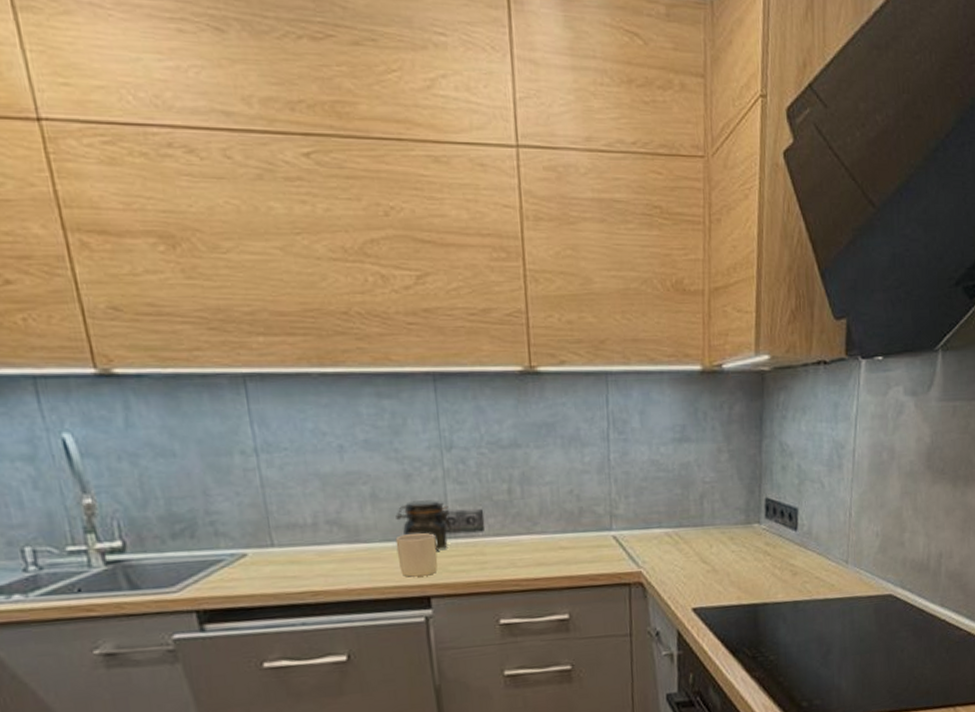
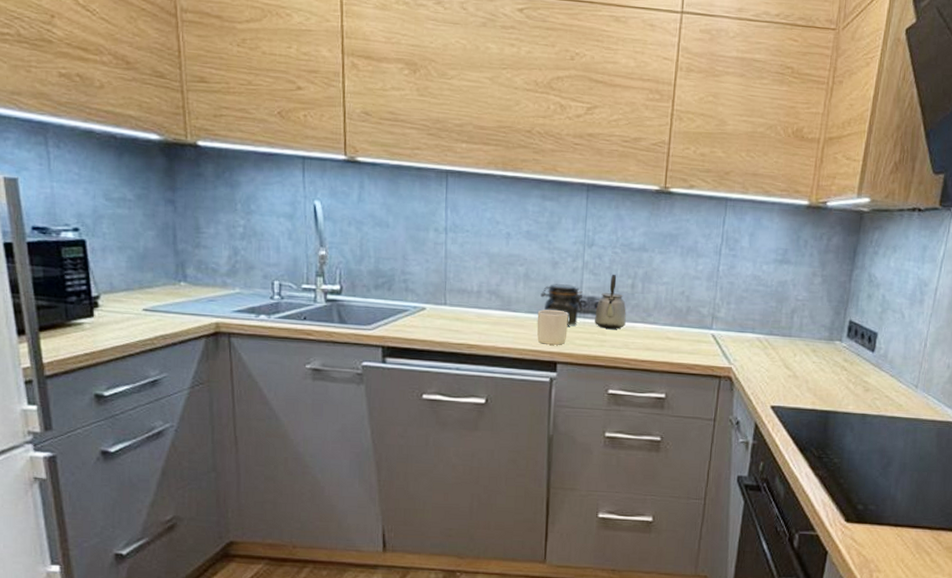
kettle: none [468,479,508,547] -> present [595,274,626,329]

